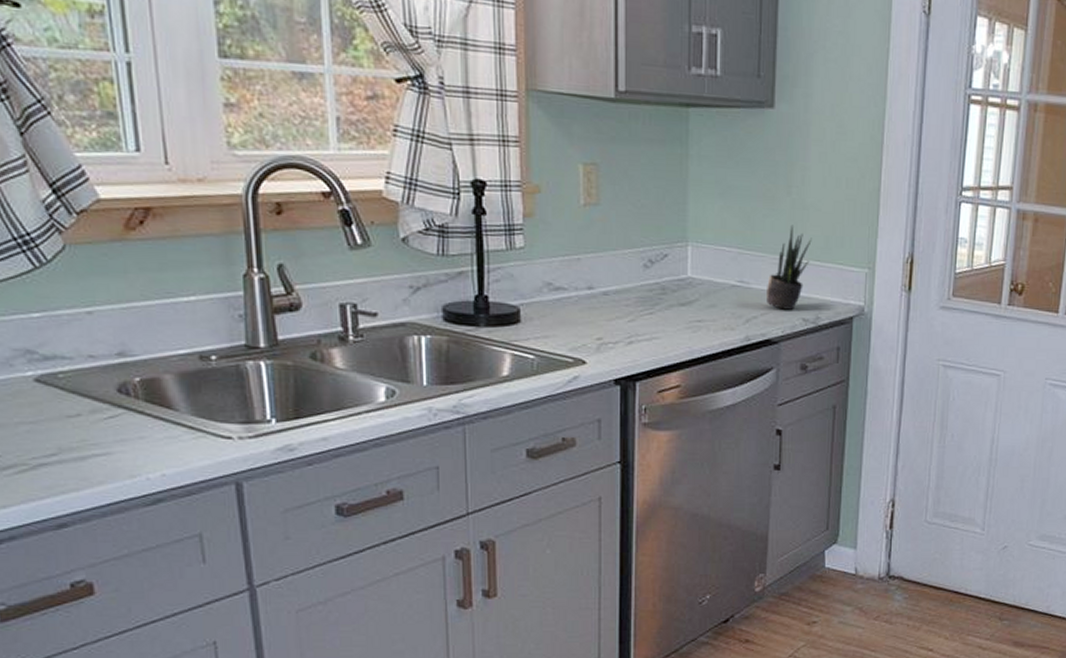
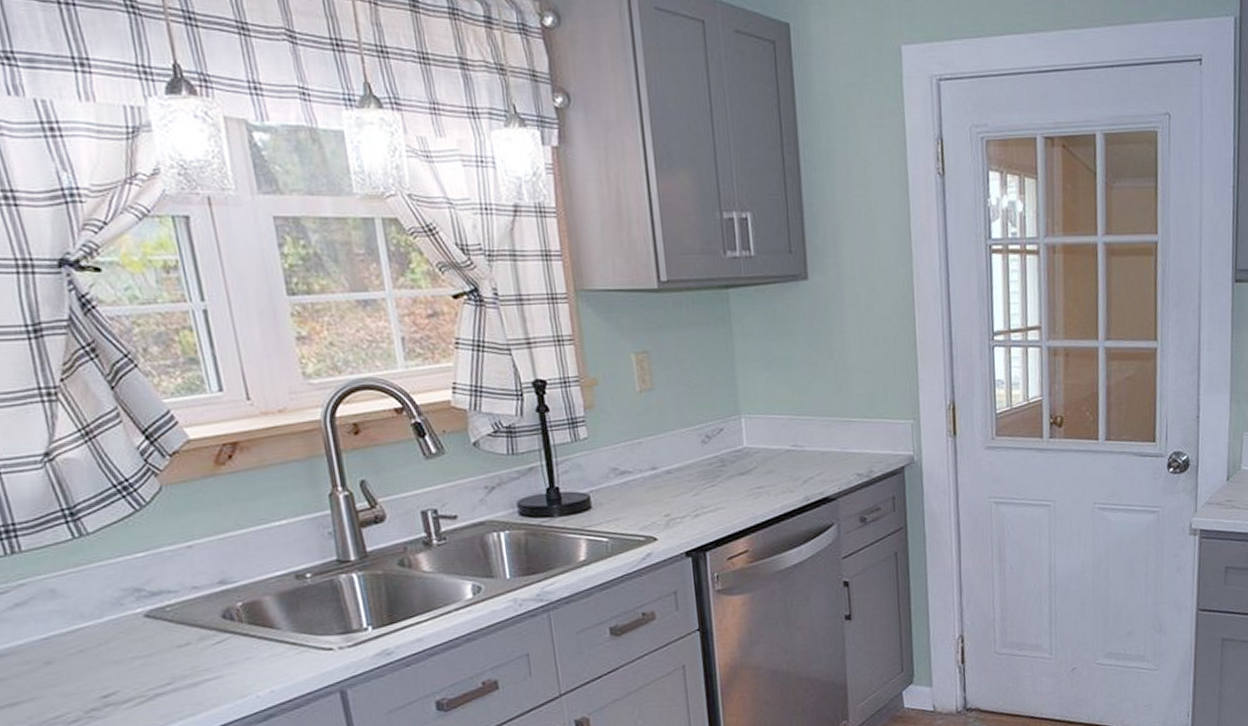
potted plant: present [767,224,812,310] -> none [819,386,858,468]

